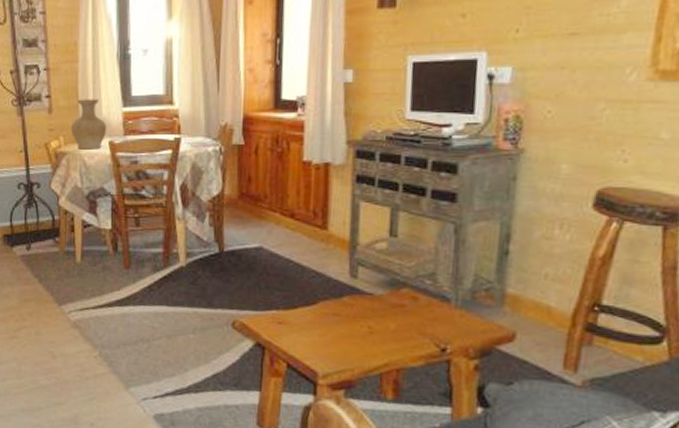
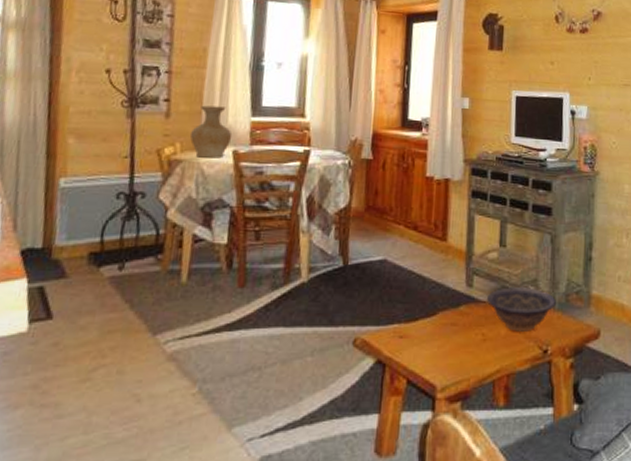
decorative bowl: none [372,279,459,329] -> present [486,286,556,333]

